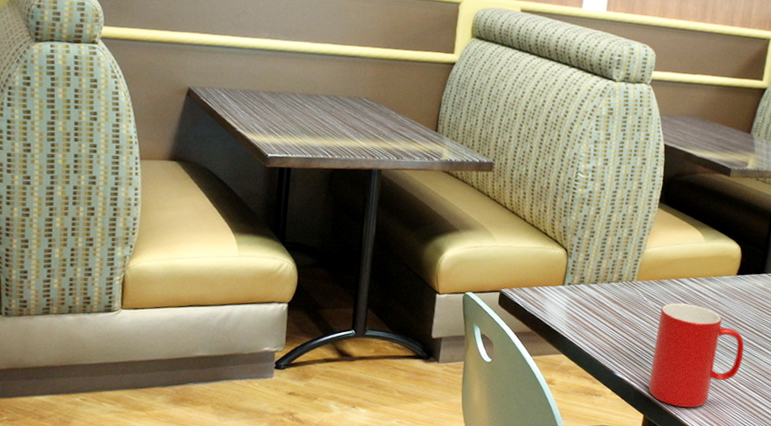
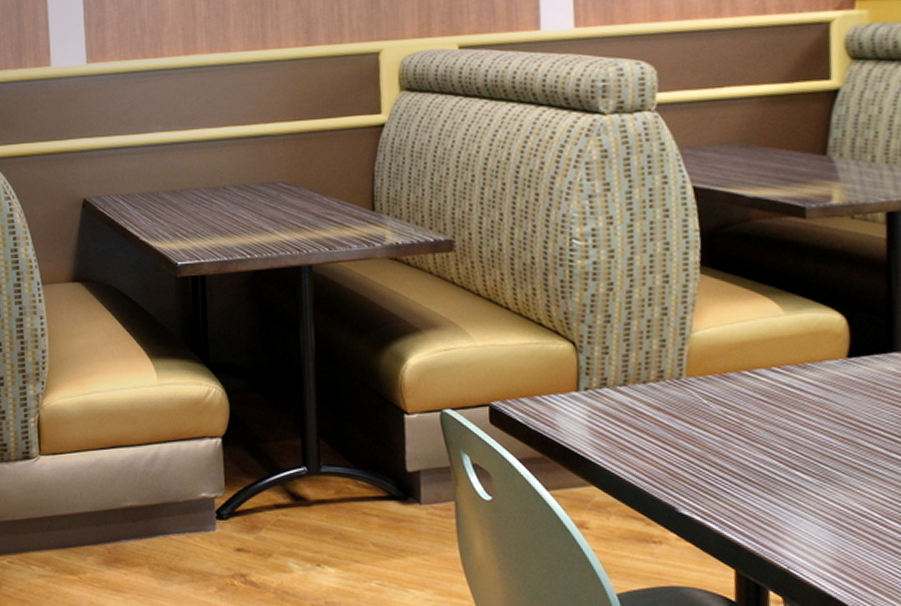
cup: present [648,303,745,408] -> none [732,405,886,557]

